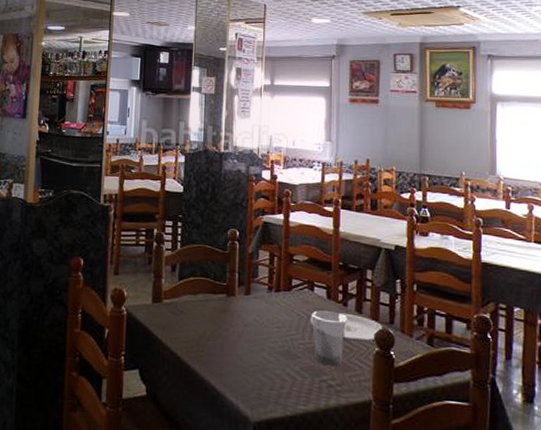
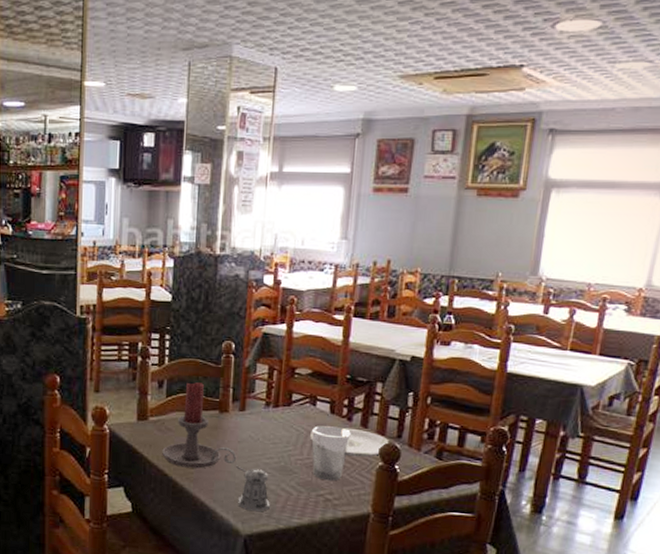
candle holder: none [175,267,244,352] -> present [162,382,237,469]
pepper shaker: none [244,349,276,398] -> present [236,465,270,512]

